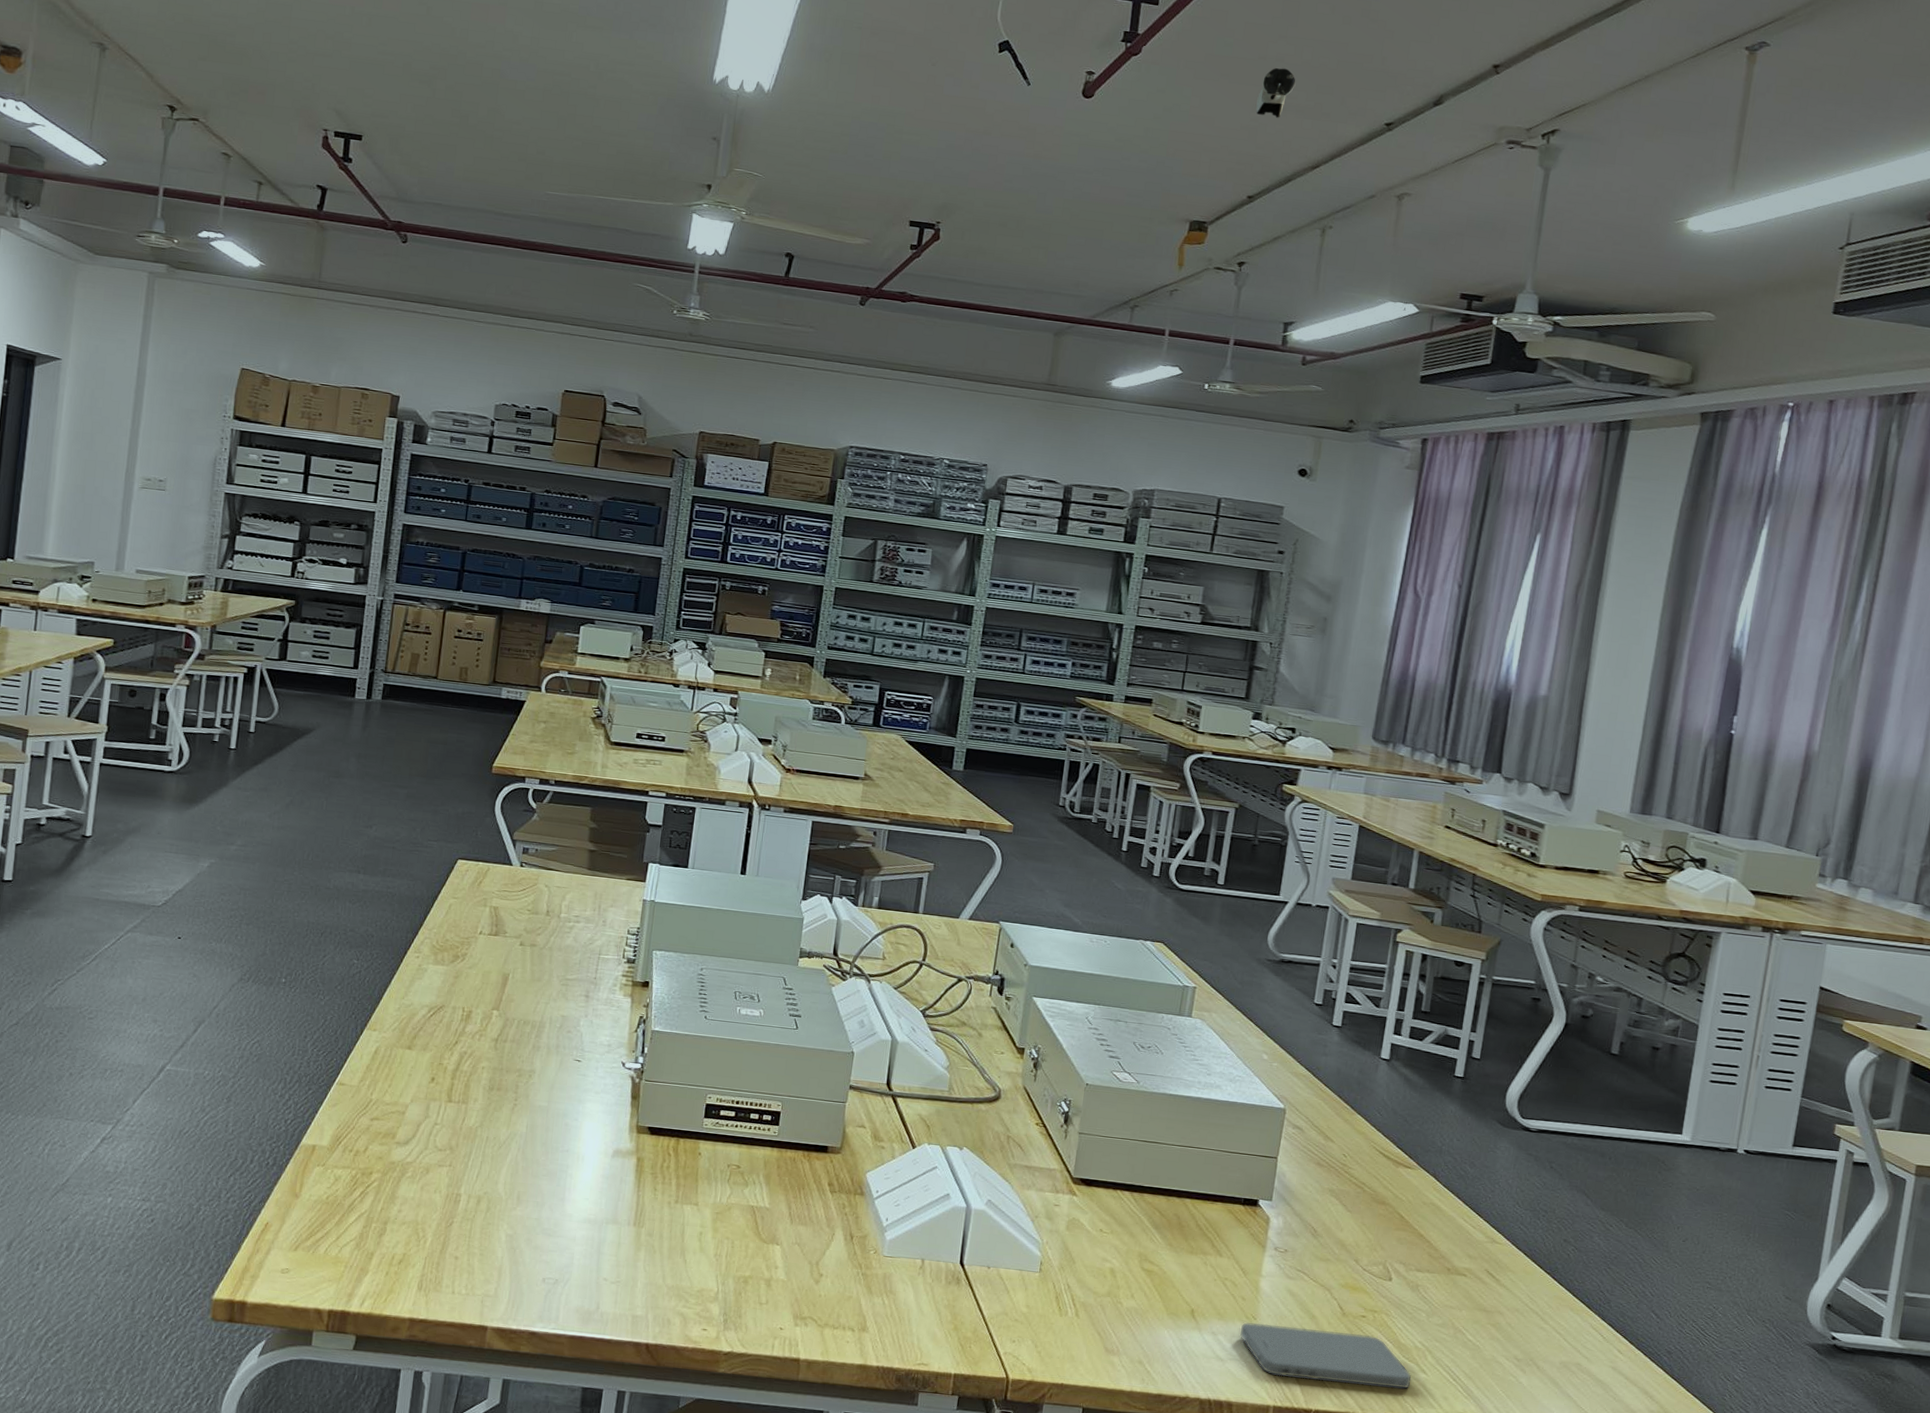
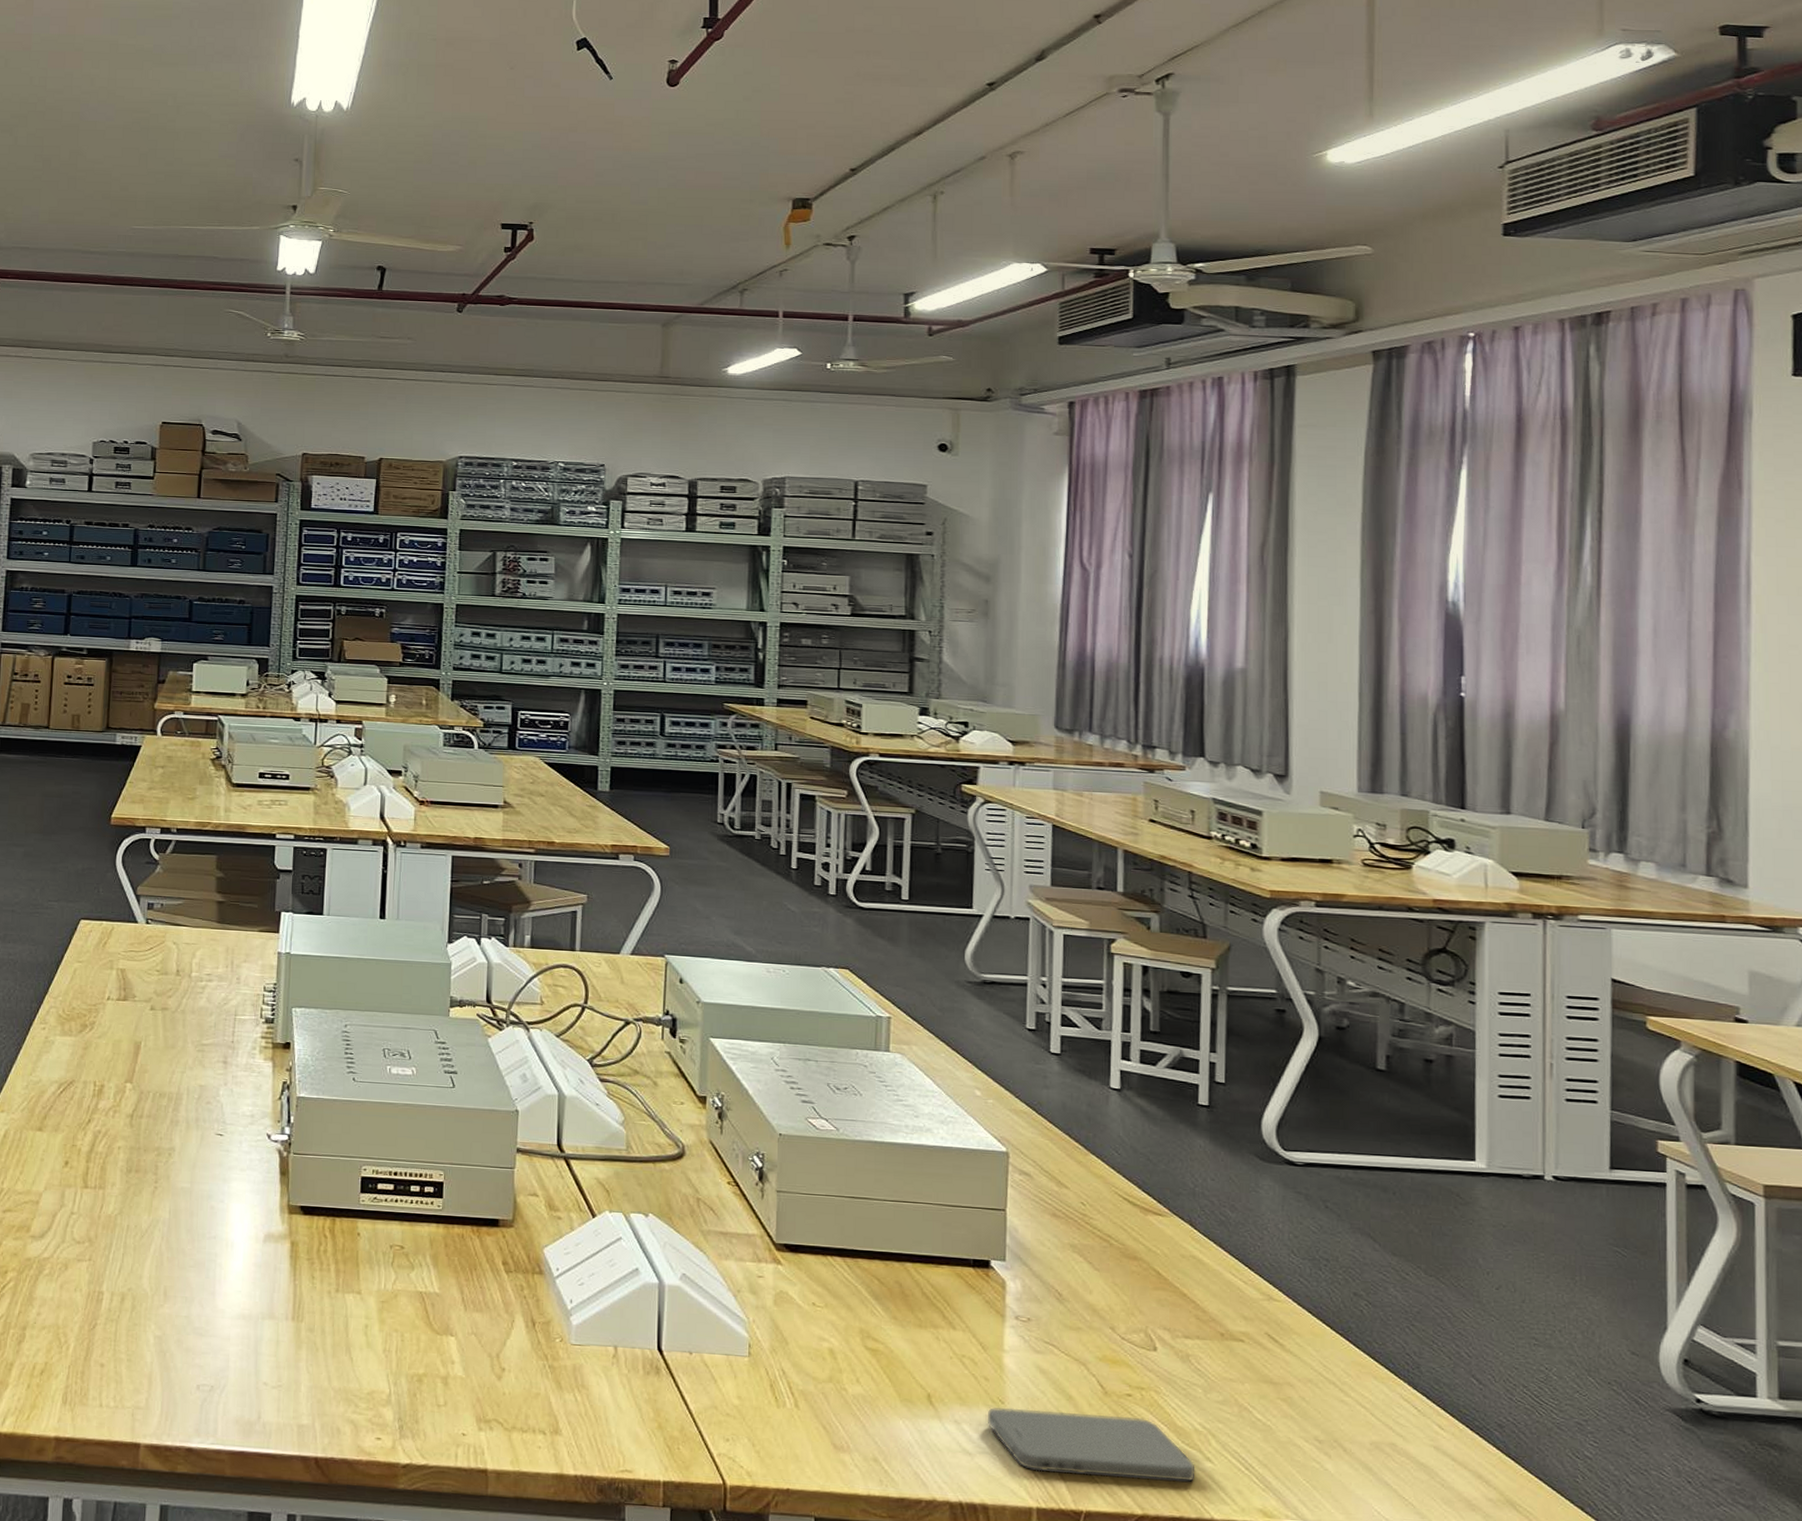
security camera: present [1256,68,1296,118] -> none [849,38,888,88]

